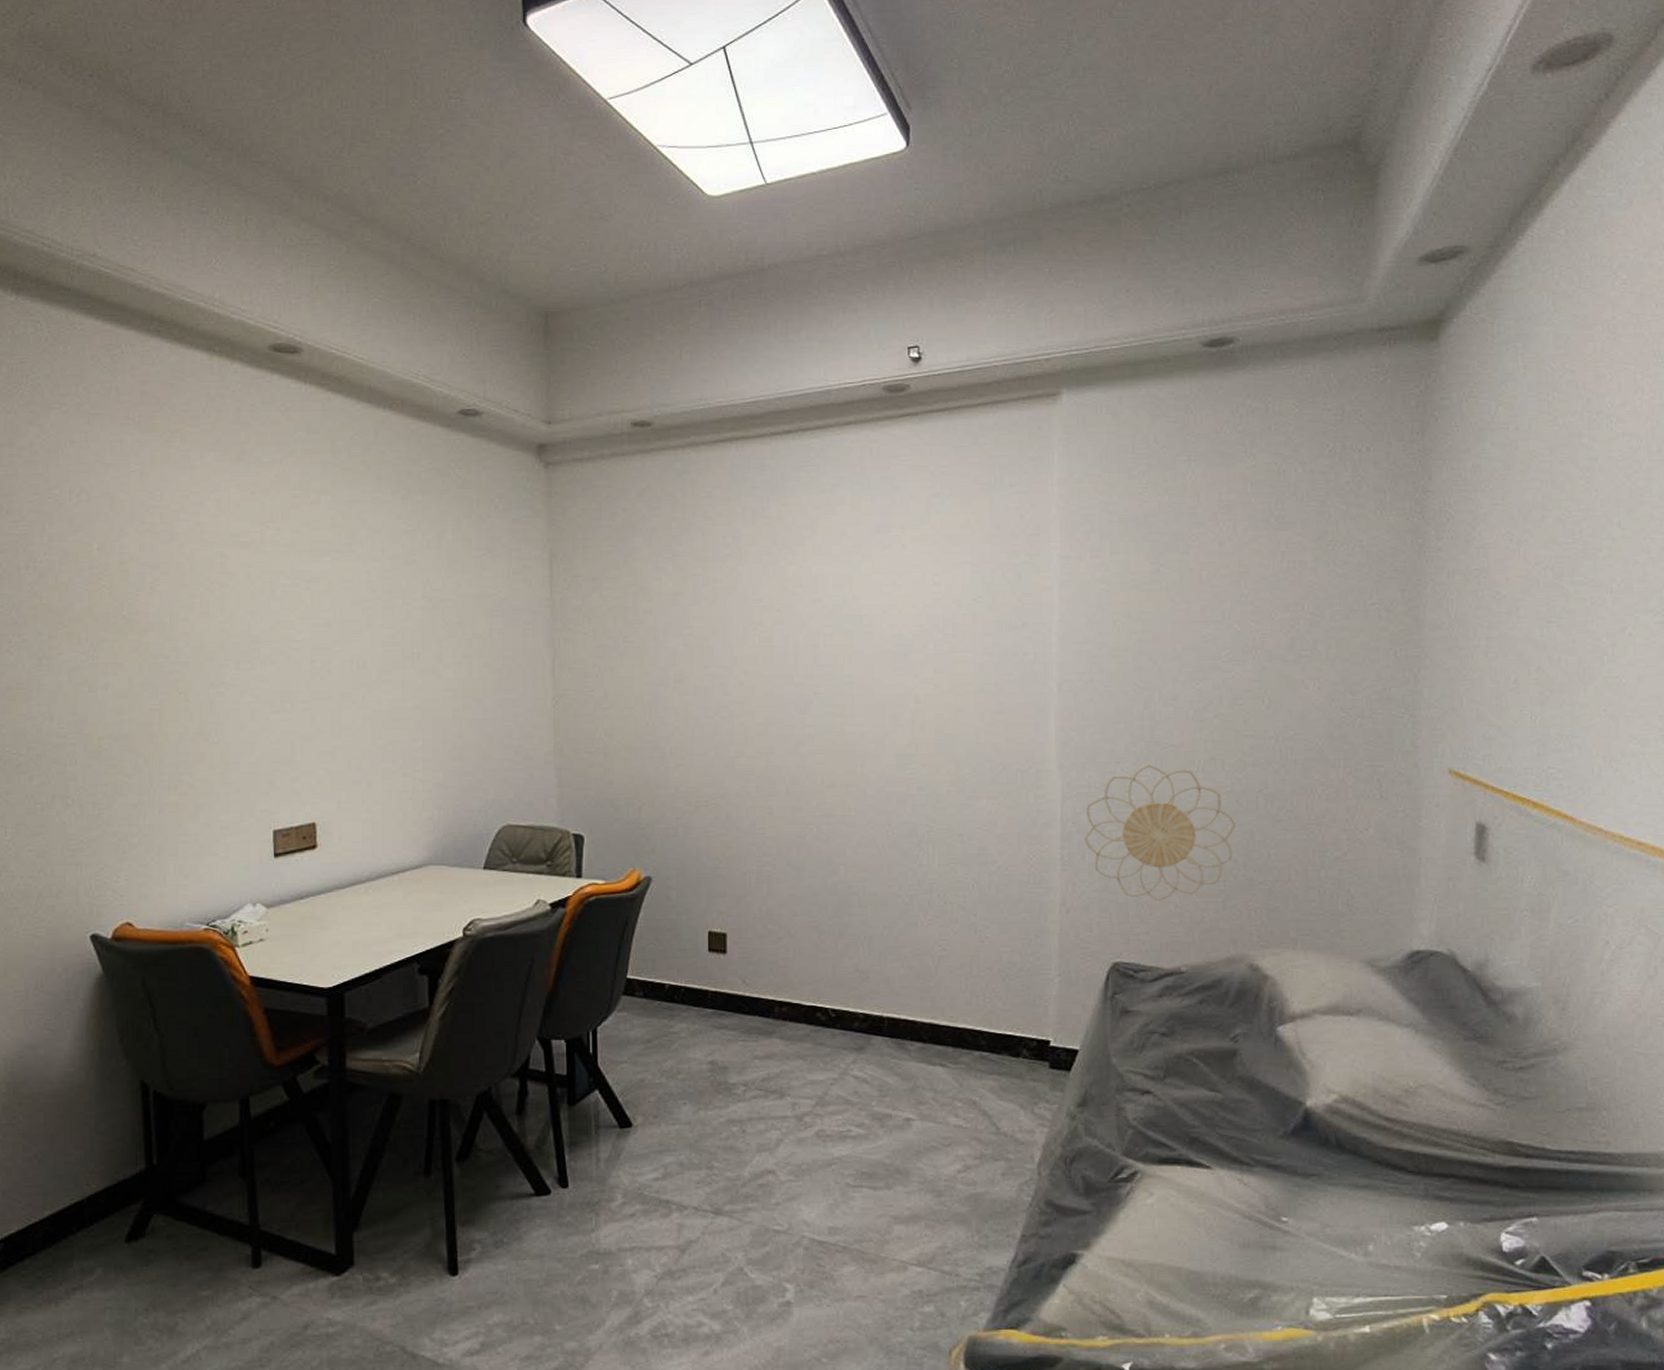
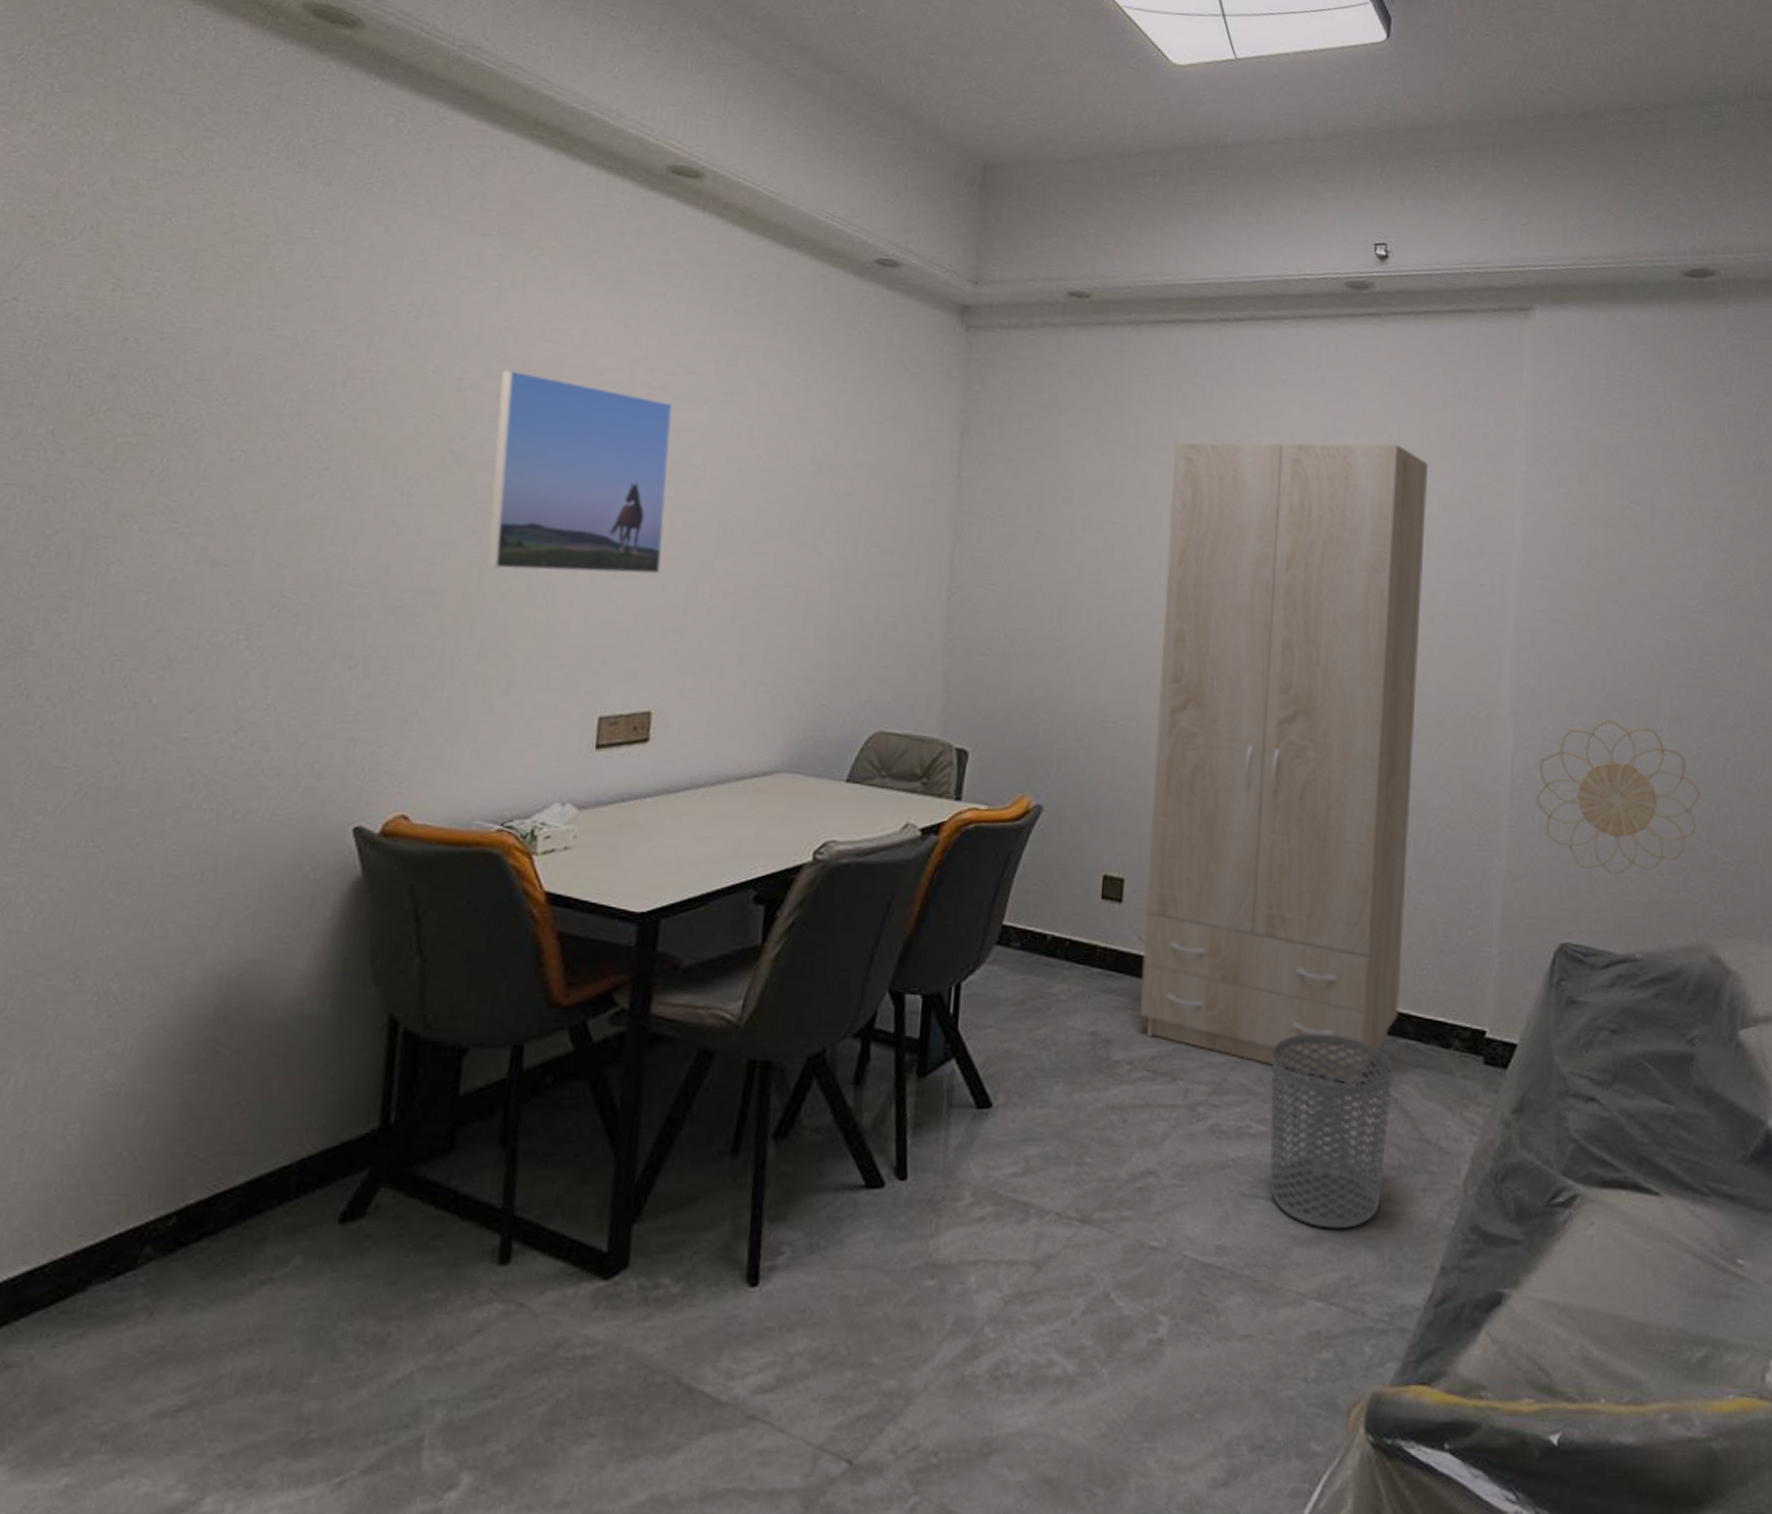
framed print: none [154,542,308,713] -> present [486,369,674,575]
wardrobe: none [739,533,973,1093] -> present [1139,442,1428,1087]
waste bin: none [864,1051,971,1209] -> present [1269,1033,1394,1229]

